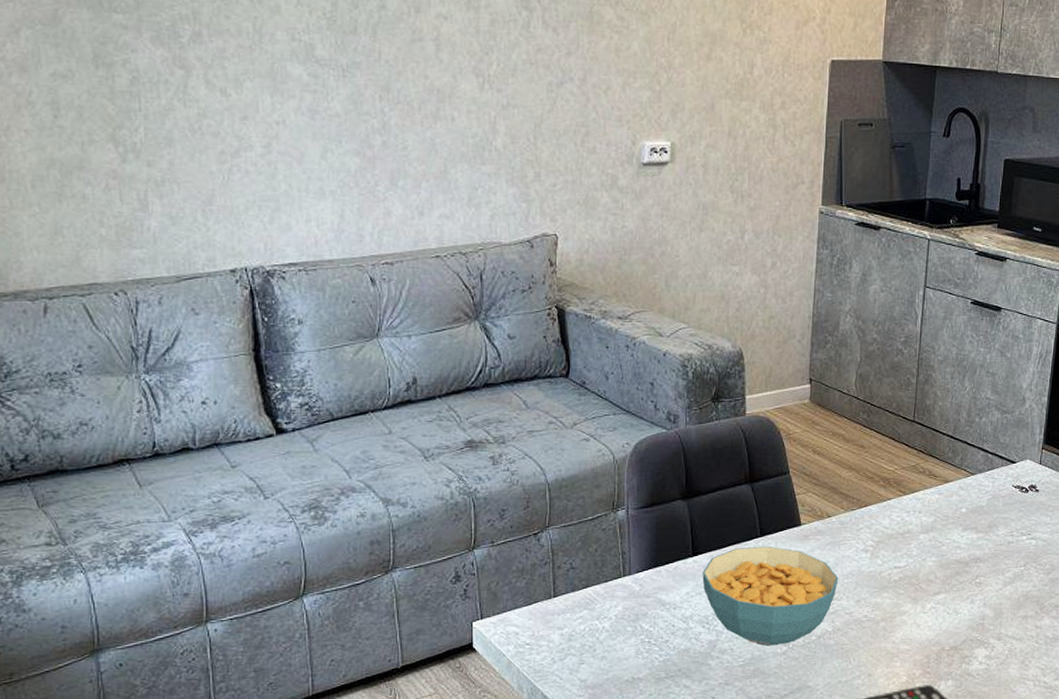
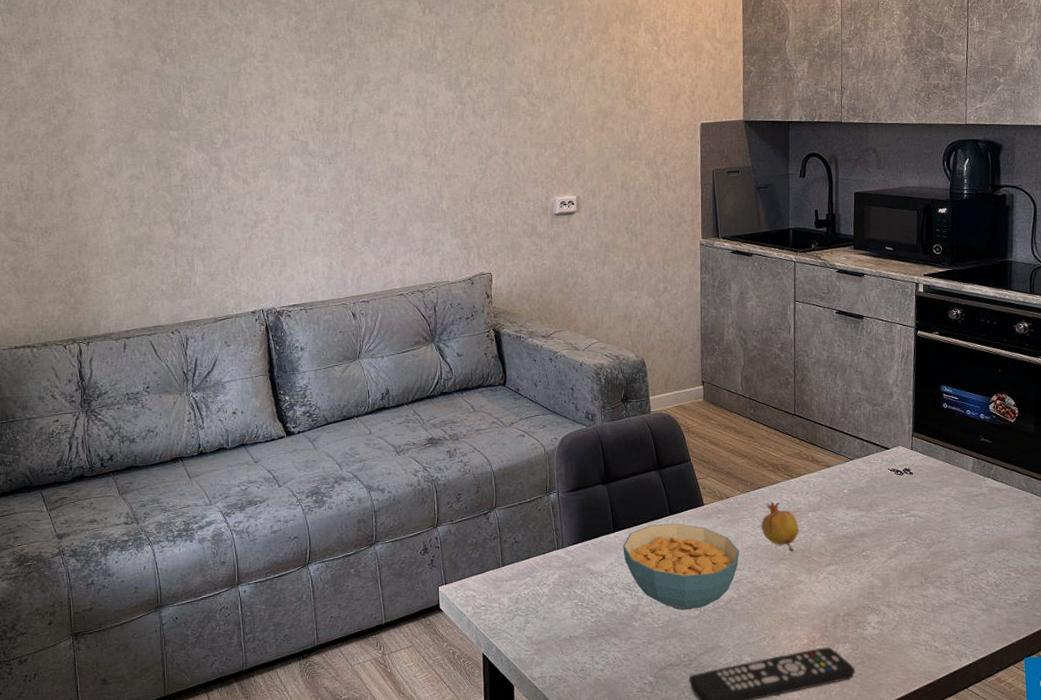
fruit: none [865,522,908,579] -> present [761,502,799,552]

